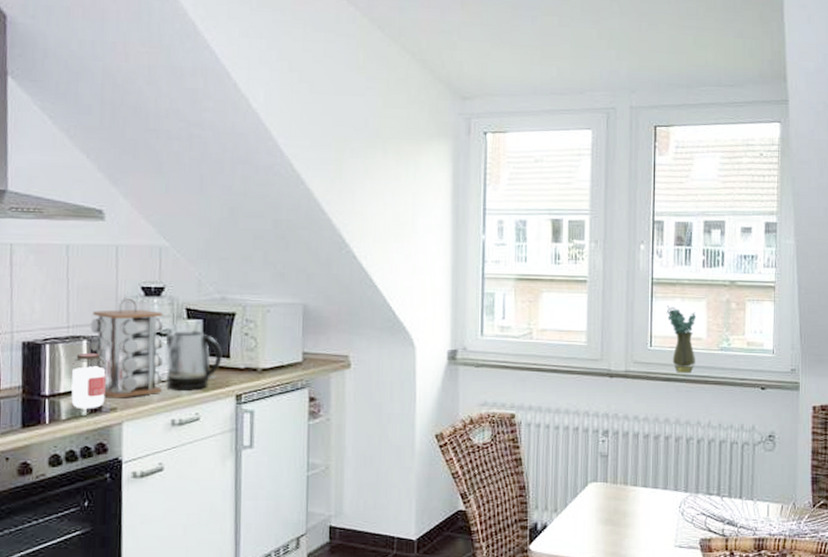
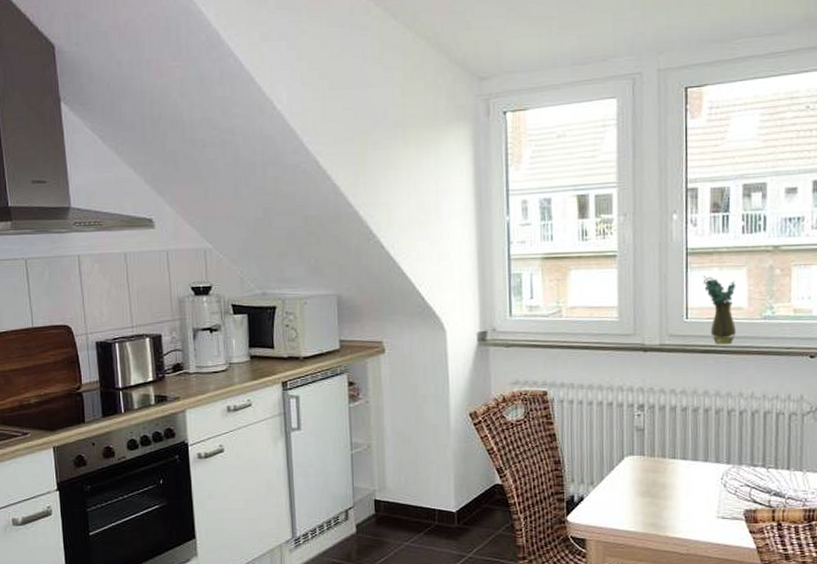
jar: present [71,352,108,408] -> none [138,348,169,399]
spice rack: present [90,297,164,399] -> none [151,297,217,389]
kettle: present [165,329,223,390] -> none [216,323,267,380]

